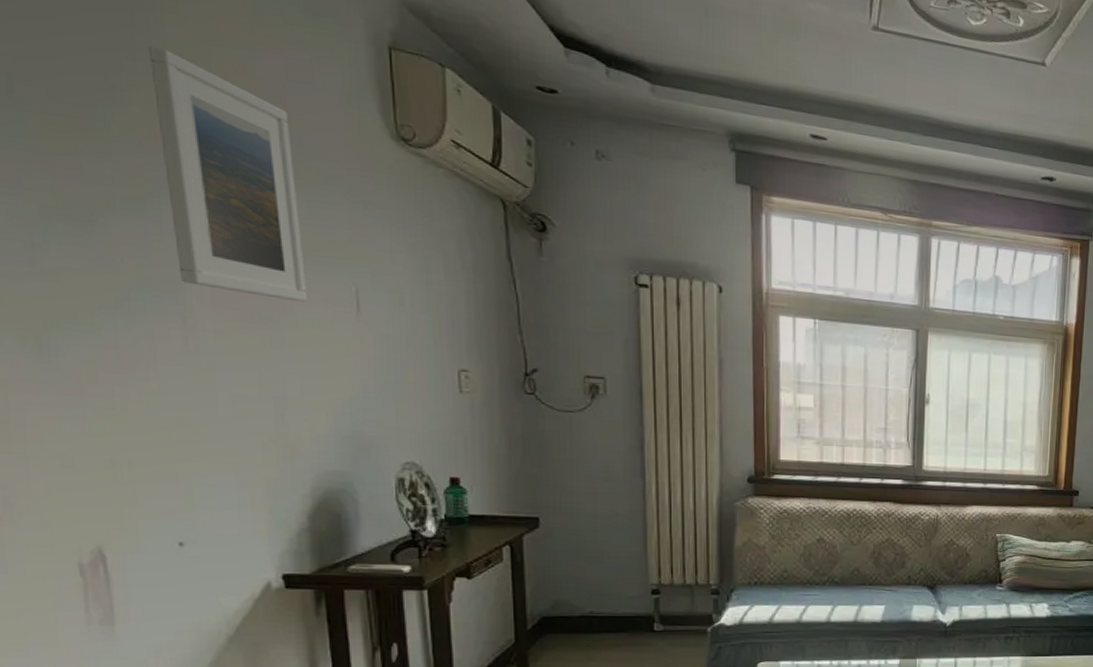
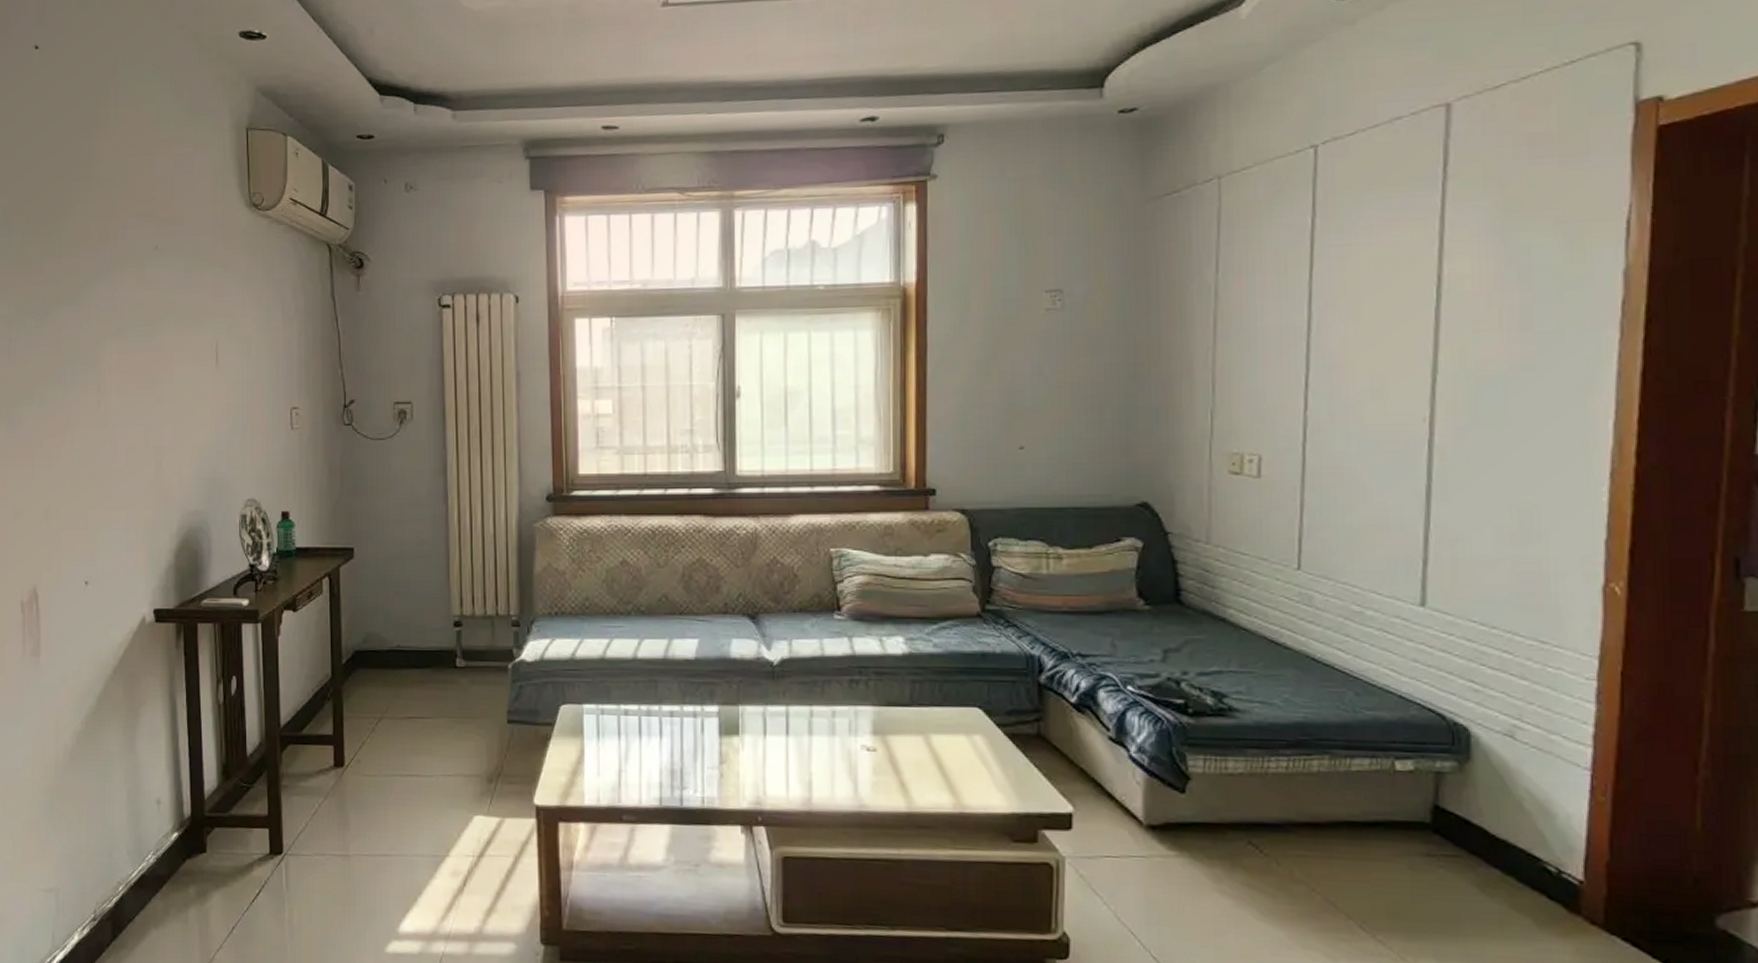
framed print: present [149,47,308,303] -> none [89,167,182,361]

